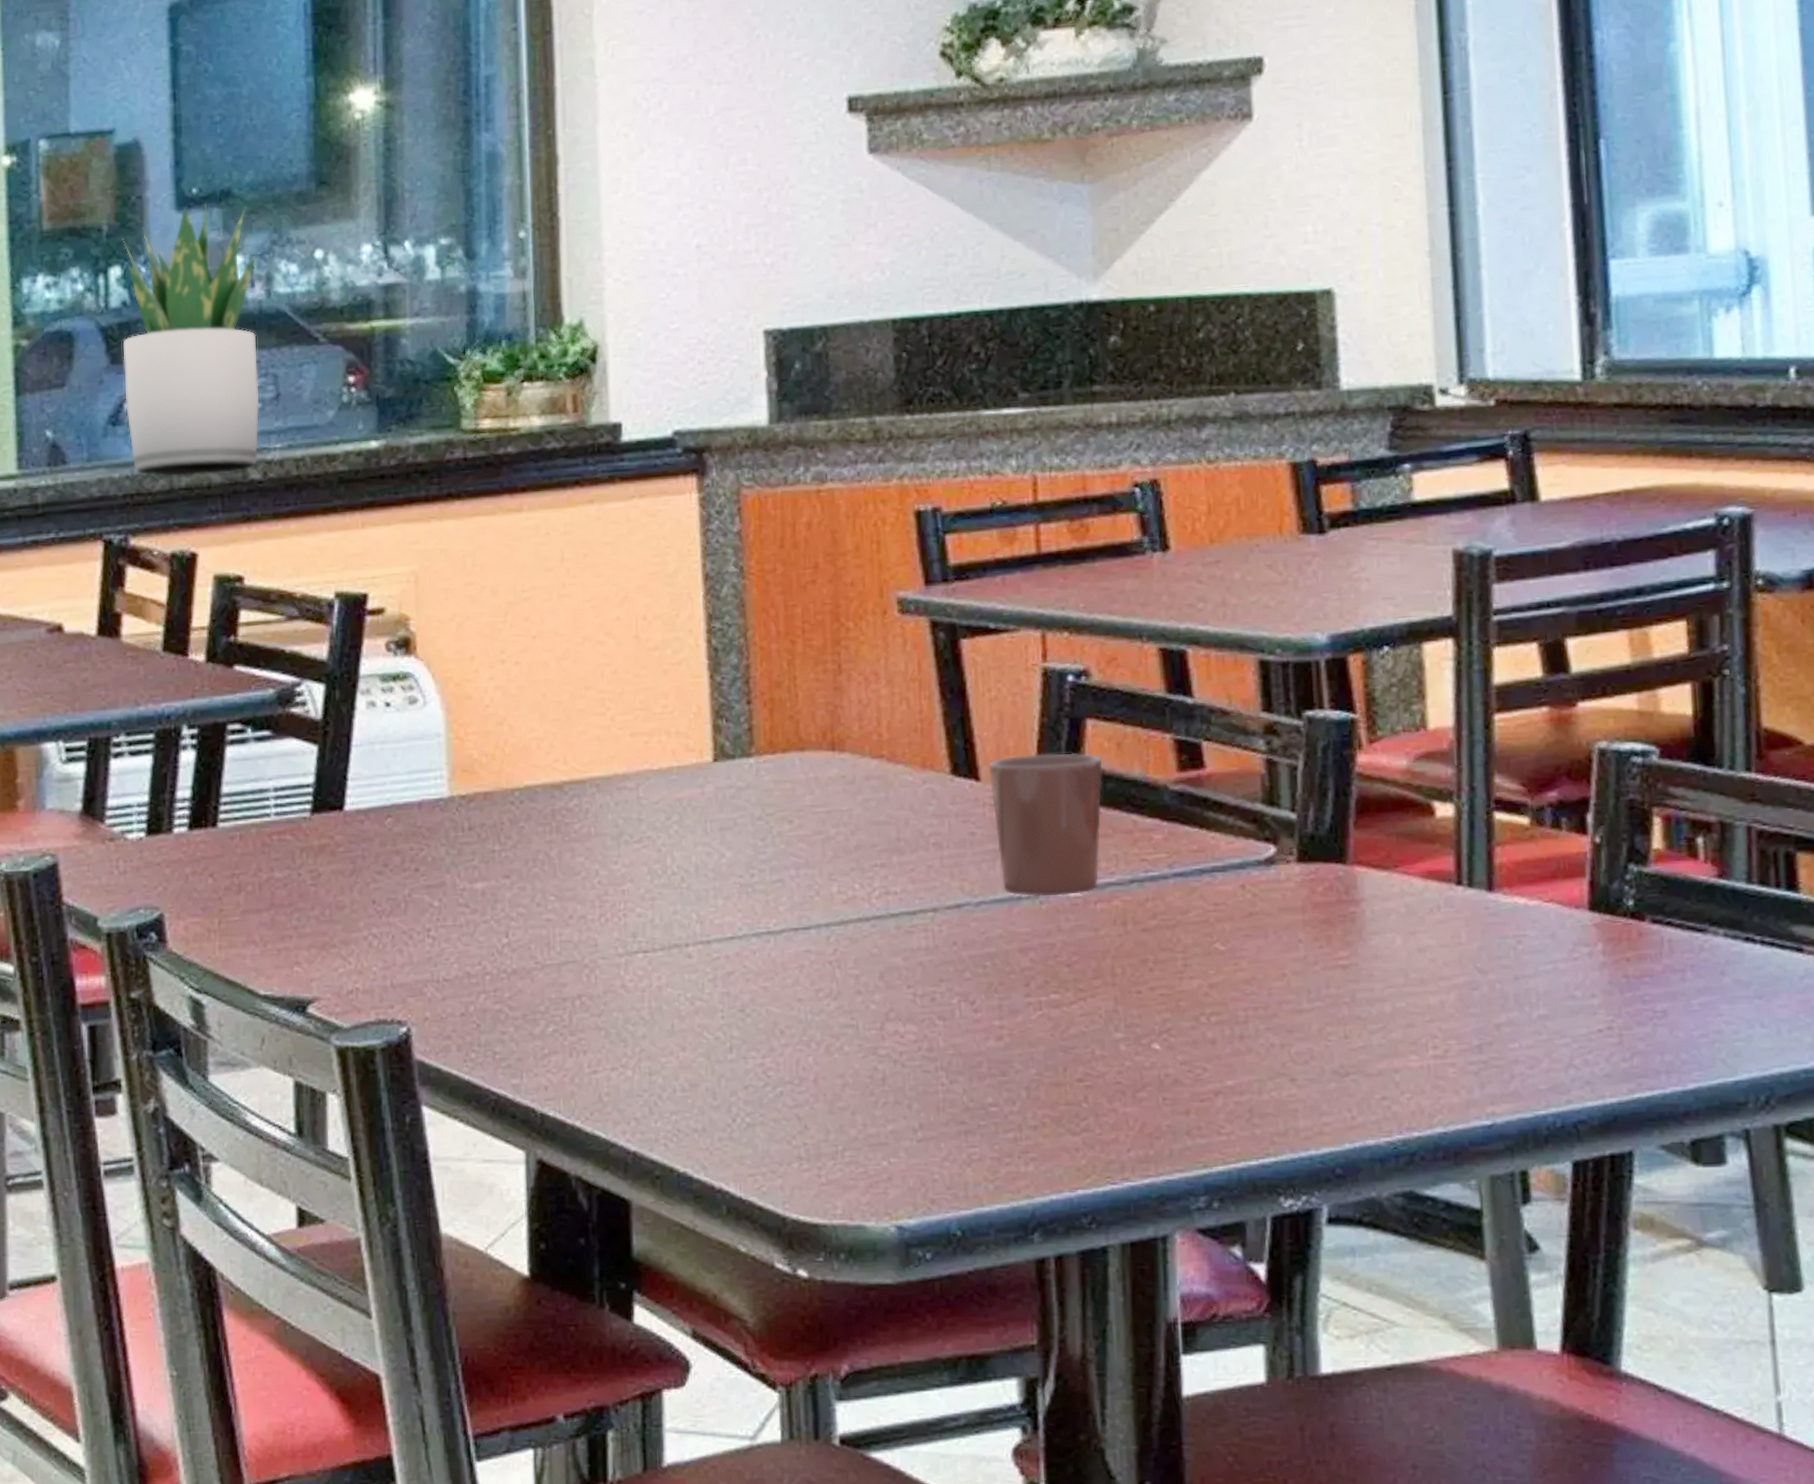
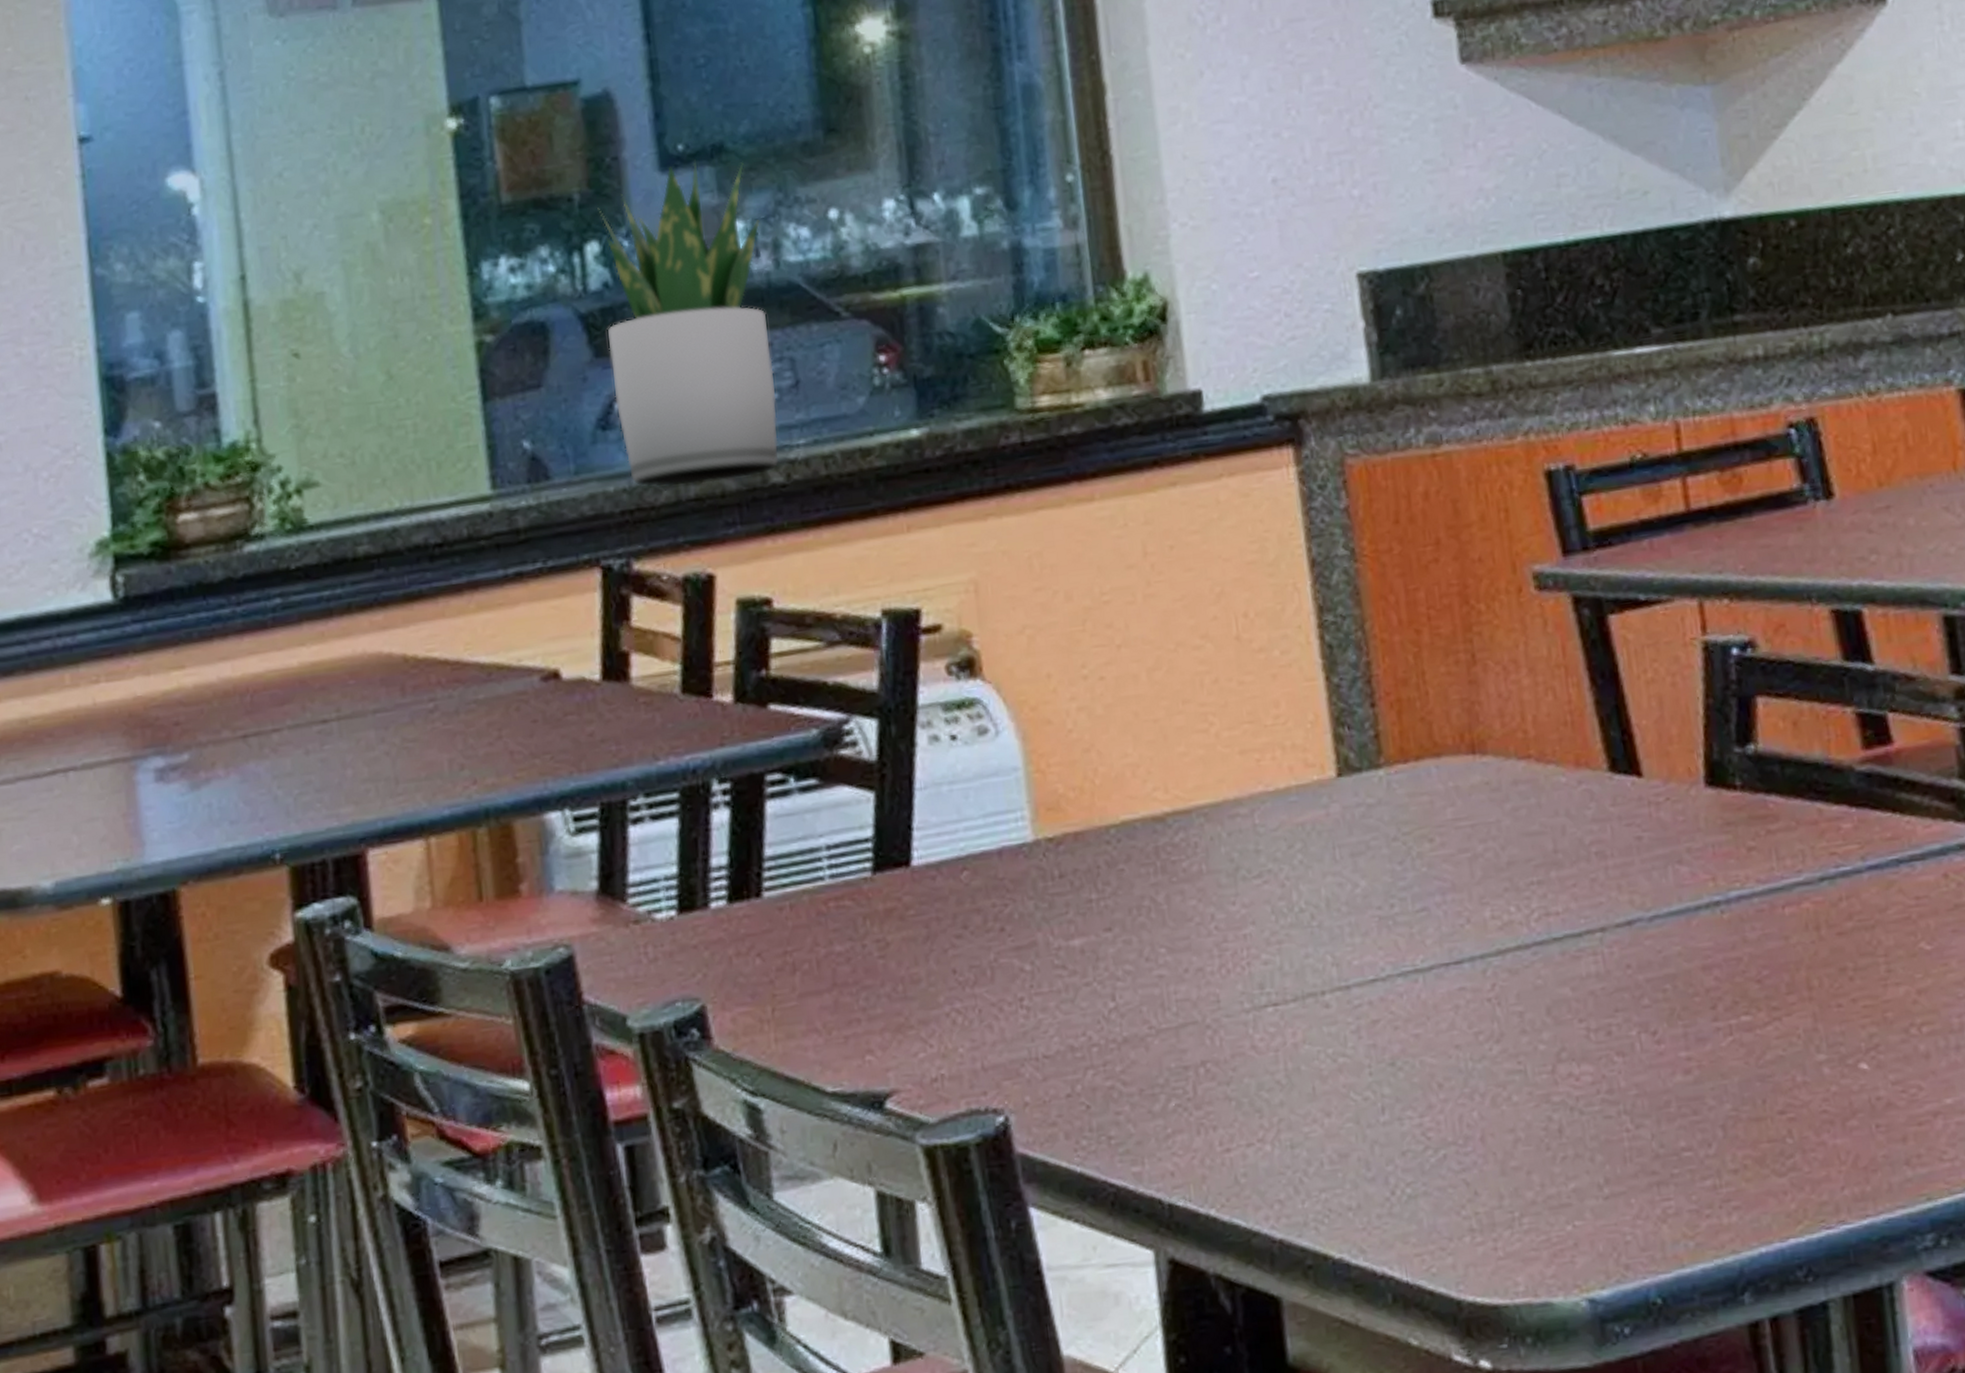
mug: present [988,753,1103,897] -> none [1651,736,1785,906]

